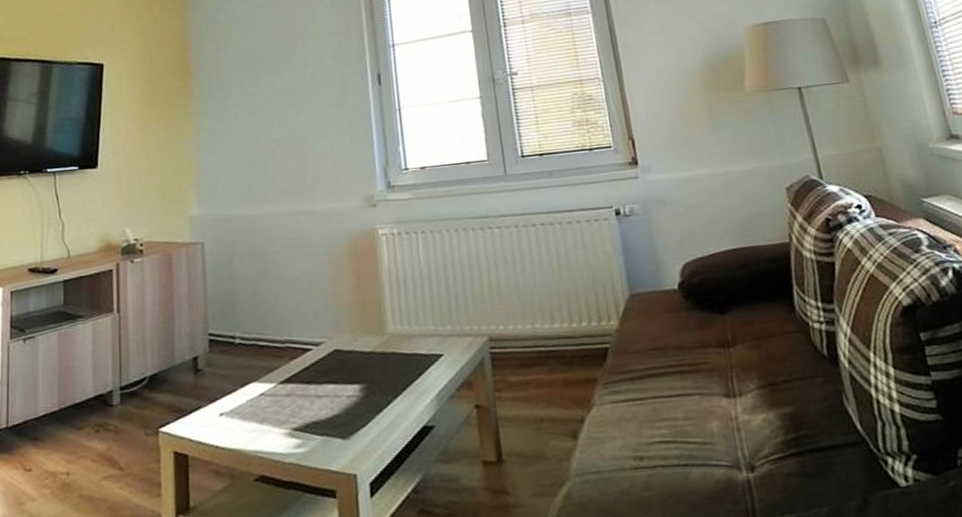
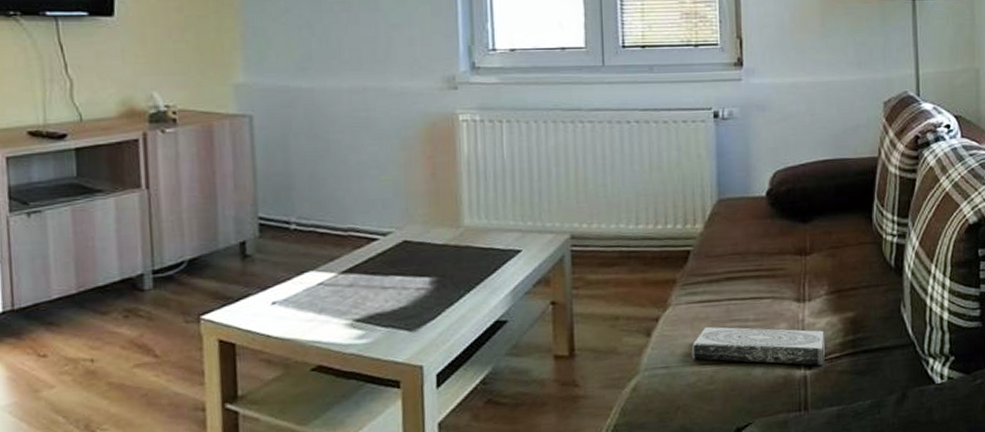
book: none [621,427,768,468] -> present [691,326,825,366]

